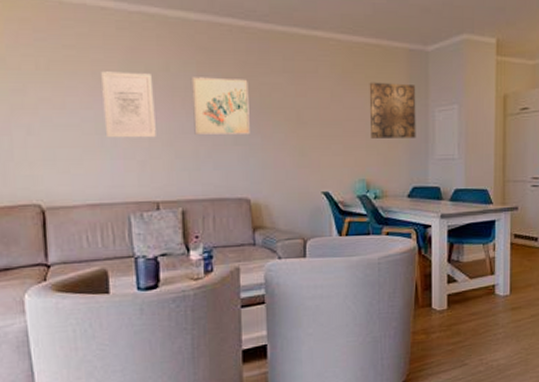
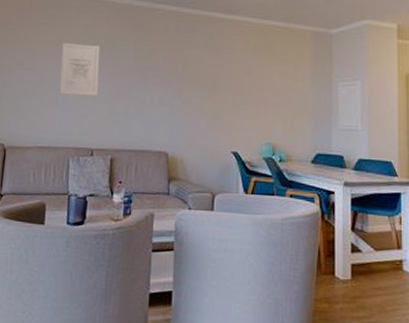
wall art: present [192,77,250,134] -> none [127,49,175,97]
wall art: present [369,82,416,139] -> none [277,58,321,109]

